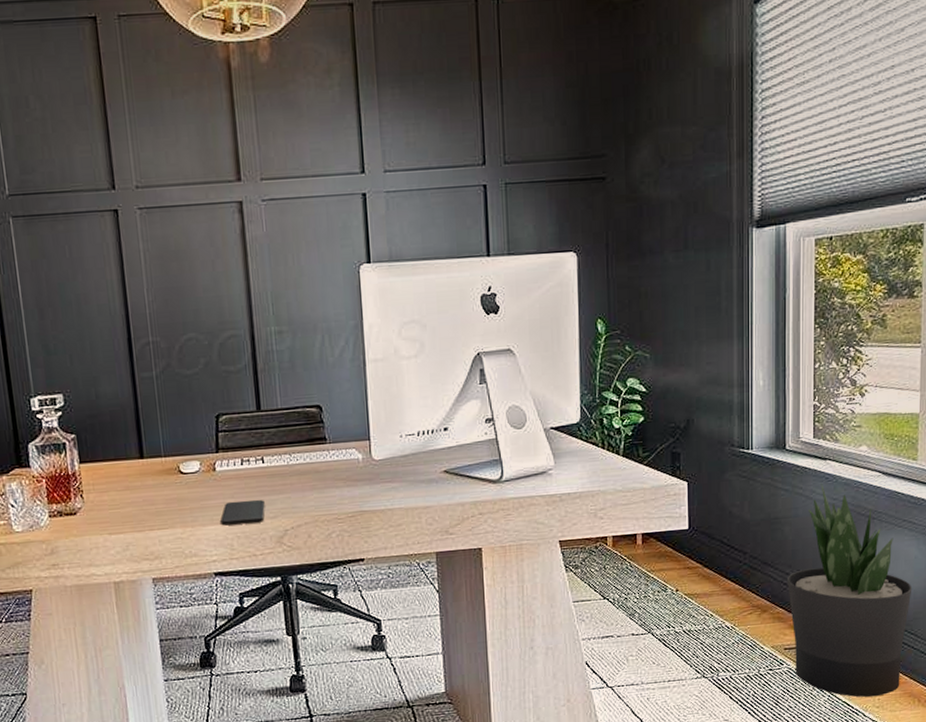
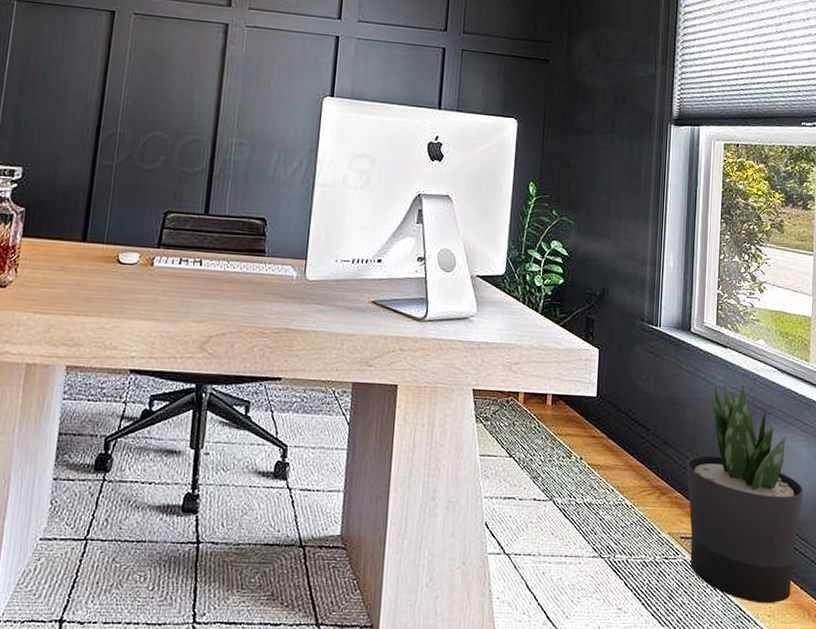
smartphone: present [219,499,266,526] -> none [146,298,195,325]

